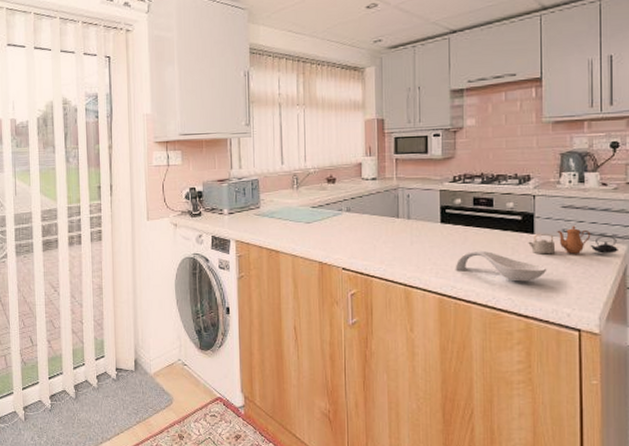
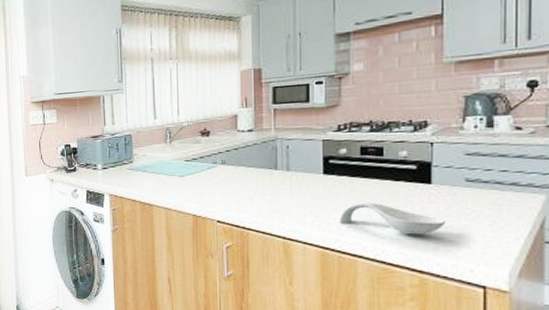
teapot: present [528,225,618,255] -> none [424,174,535,206]

